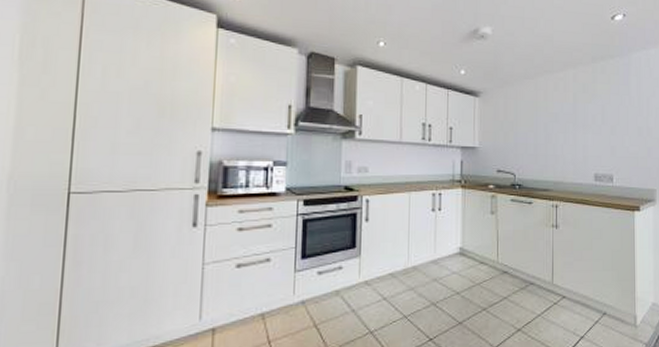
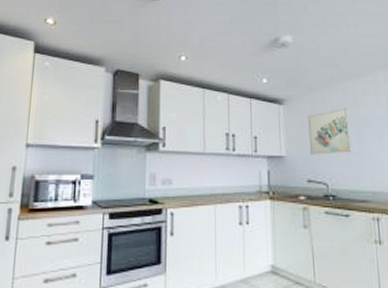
wall art: none [501,102,539,147] -> present [307,108,352,155]

